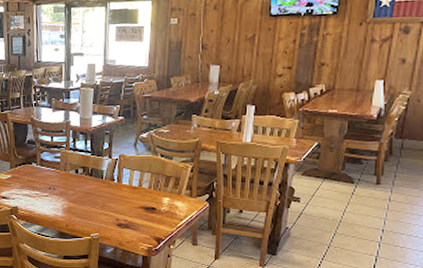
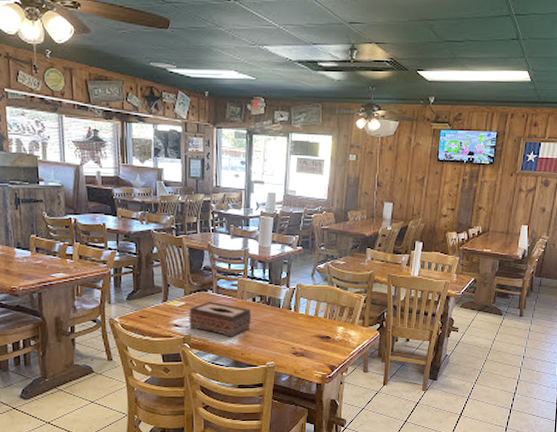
tissue box: none [15,173,75,209] -> present [189,301,252,337]

